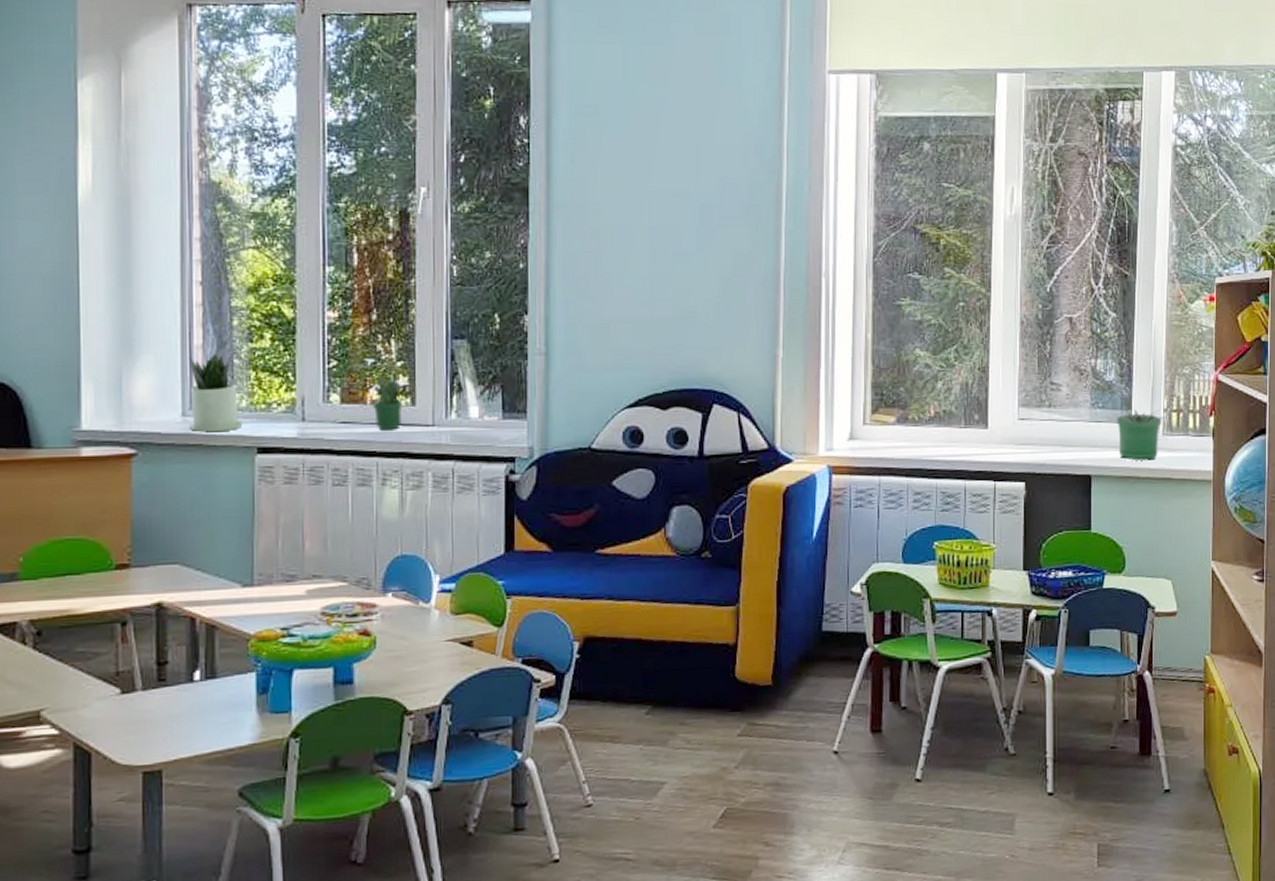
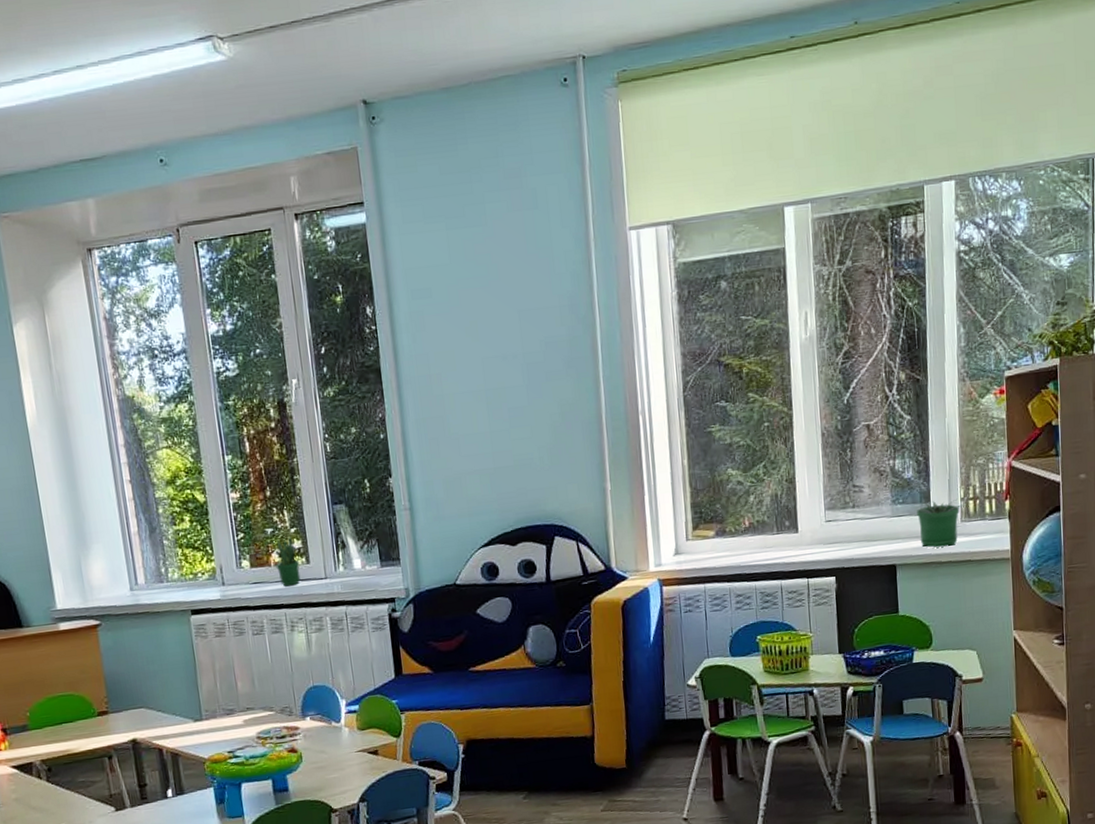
planter: present [189,352,243,433] -> none [129,537,178,603]

